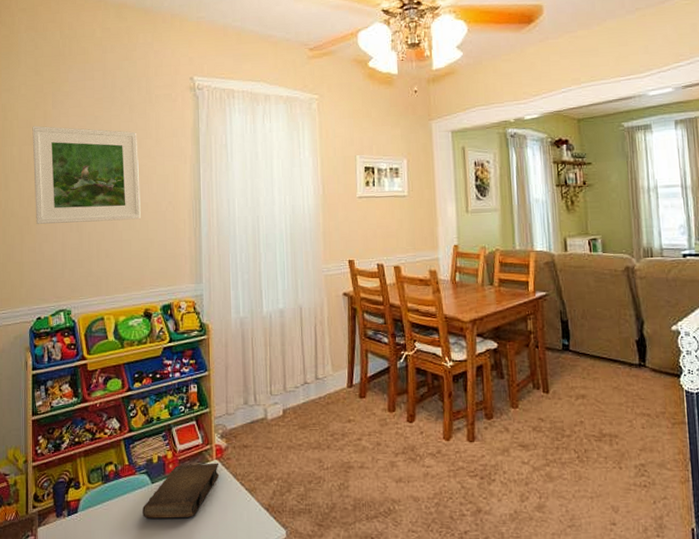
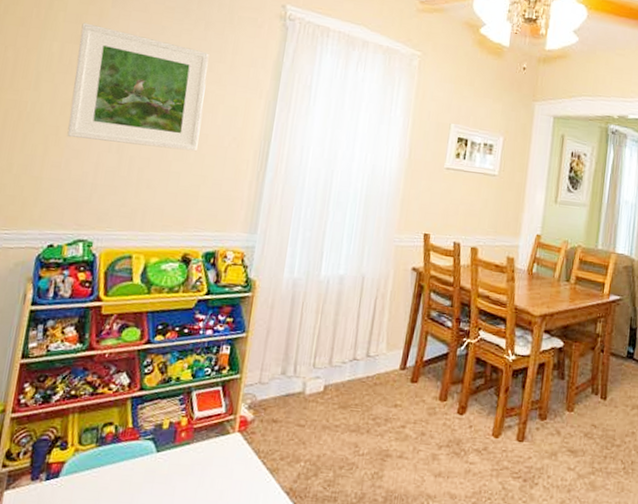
book: present [143,463,220,519] -> none [139,434,241,495]

